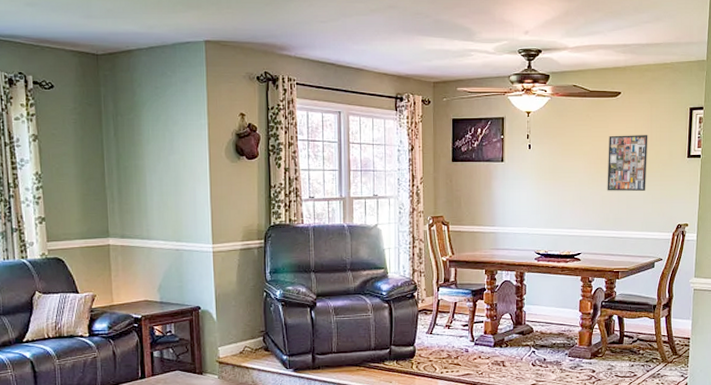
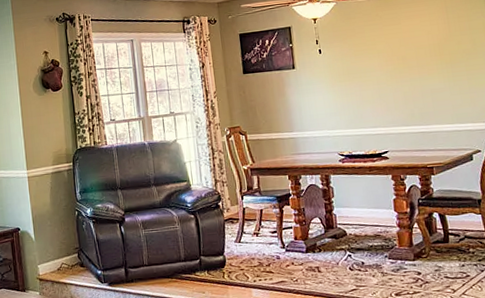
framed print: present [607,135,648,191] -> none [402,26,451,87]

